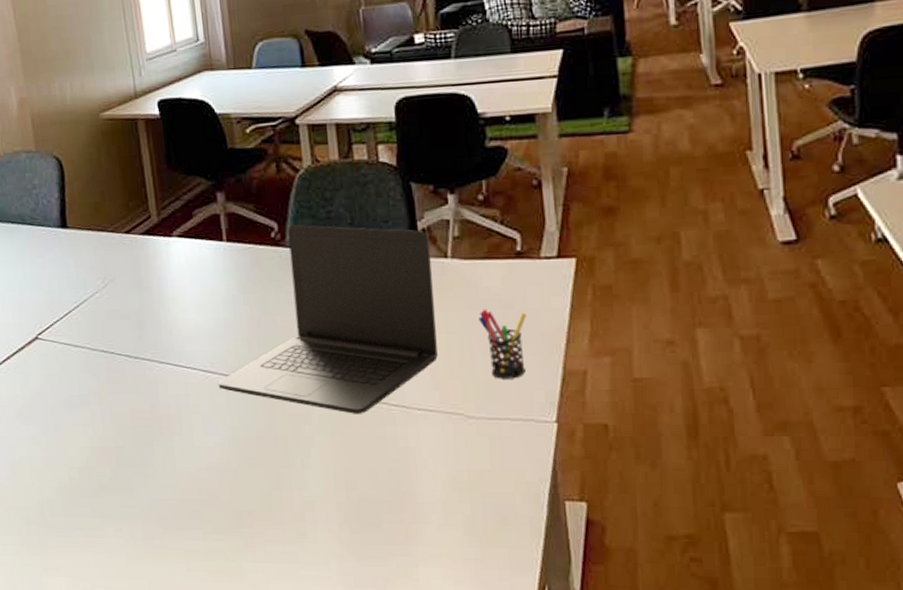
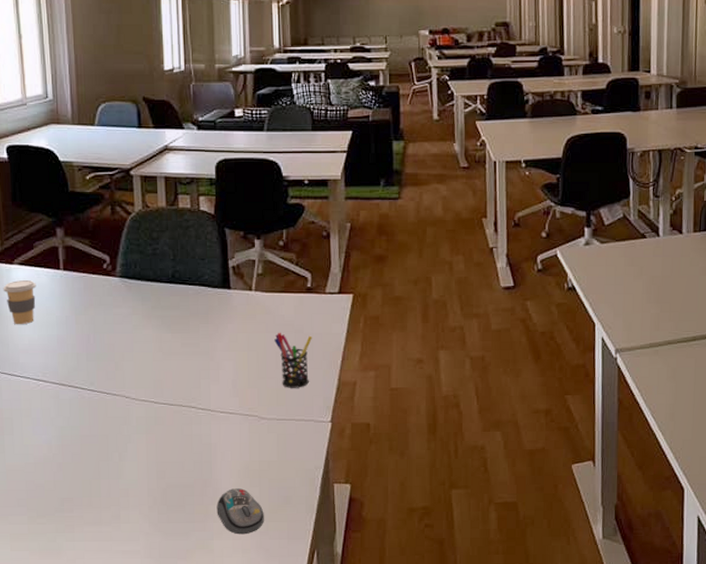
coffee cup: none [162,255,199,307] -> present [3,280,36,325]
laptop: present [218,225,438,414] -> none [48,259,239,416]
computer mouse: none [419,504,479,562] -> present [216,488,264,535]

